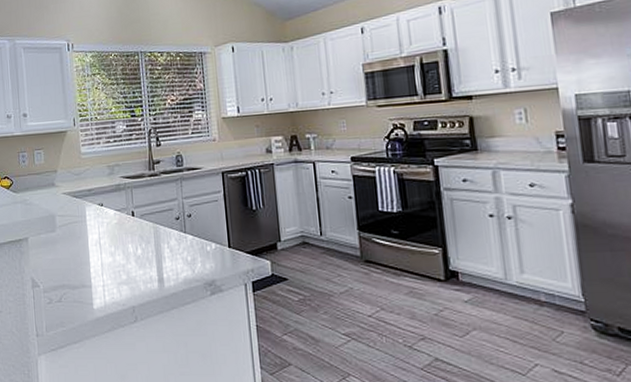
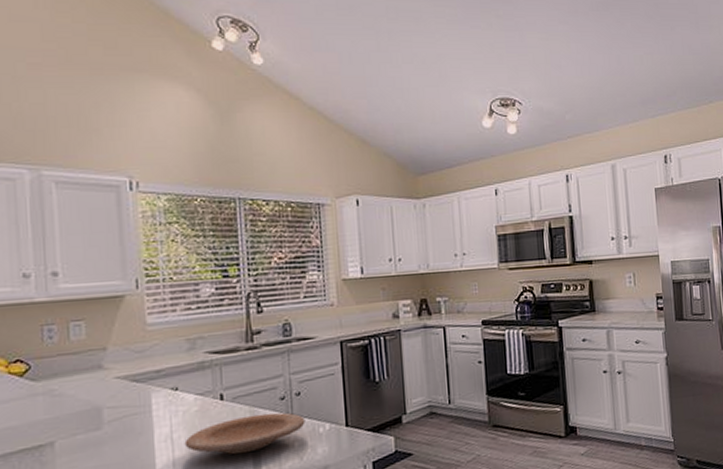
plate: none [108,230,196,262] -> present [184,412,306,455]

